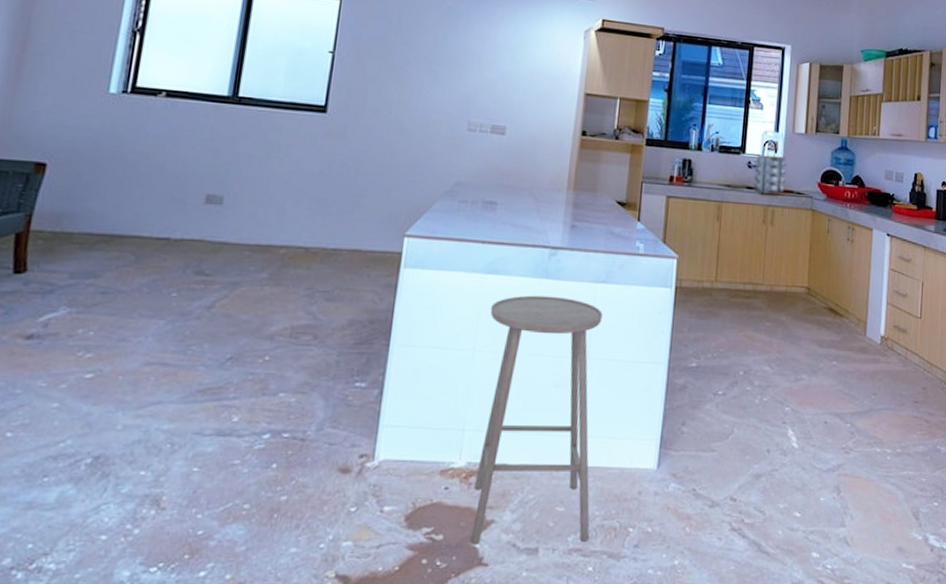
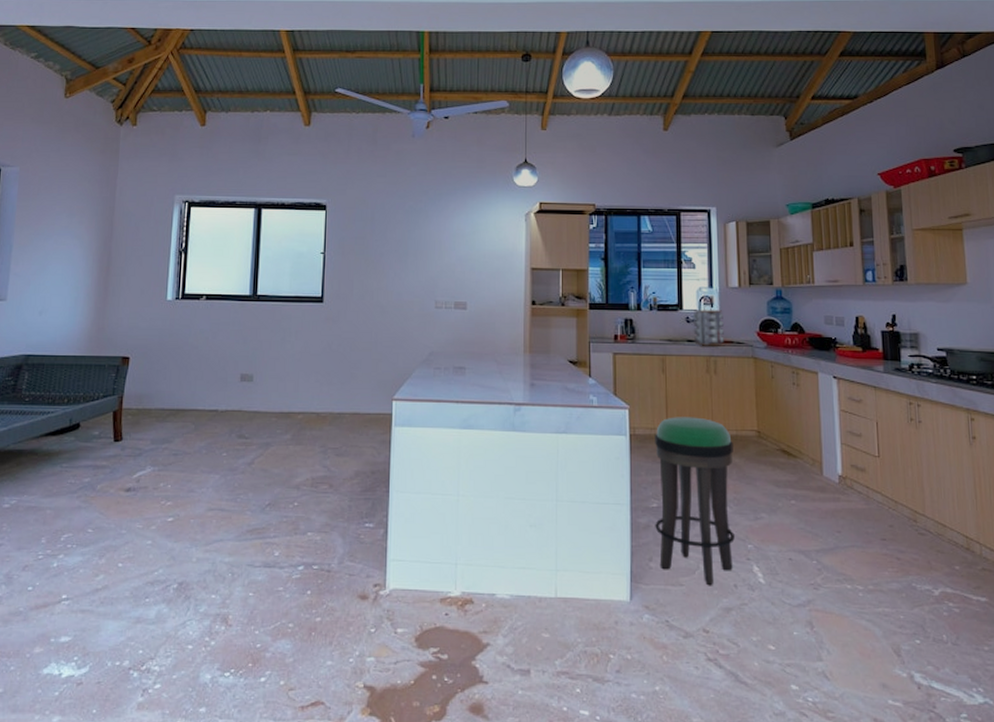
stool: present [471,295,603,544] -> none [468,446,574,666]
bar stool: none [692,269,782,452] -> present [655,417,735,586]

